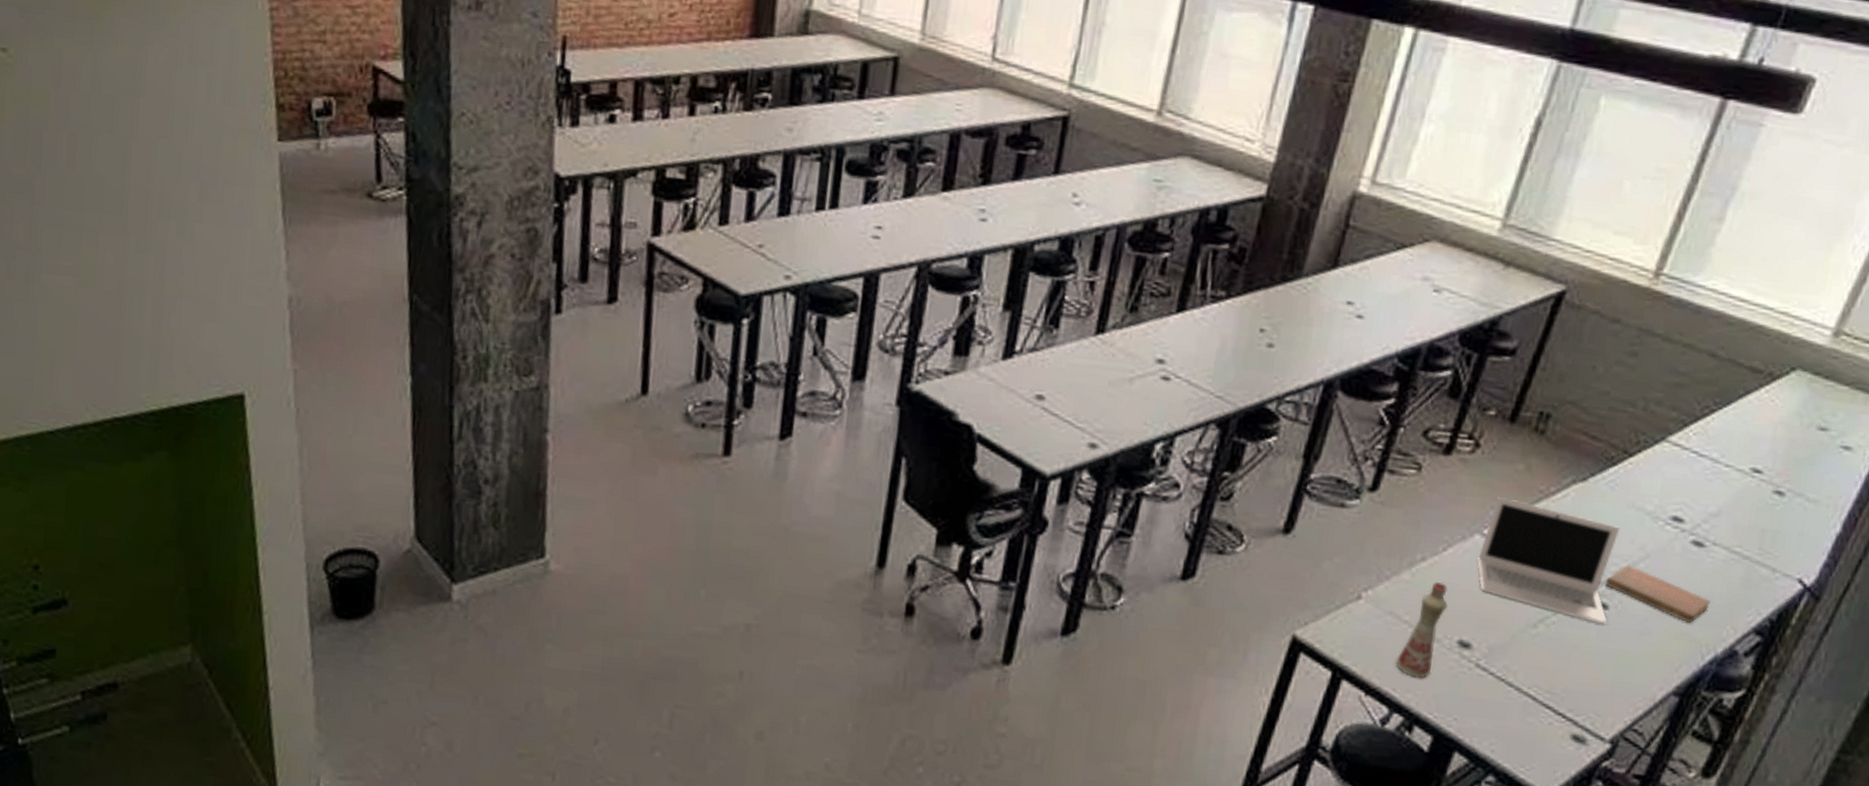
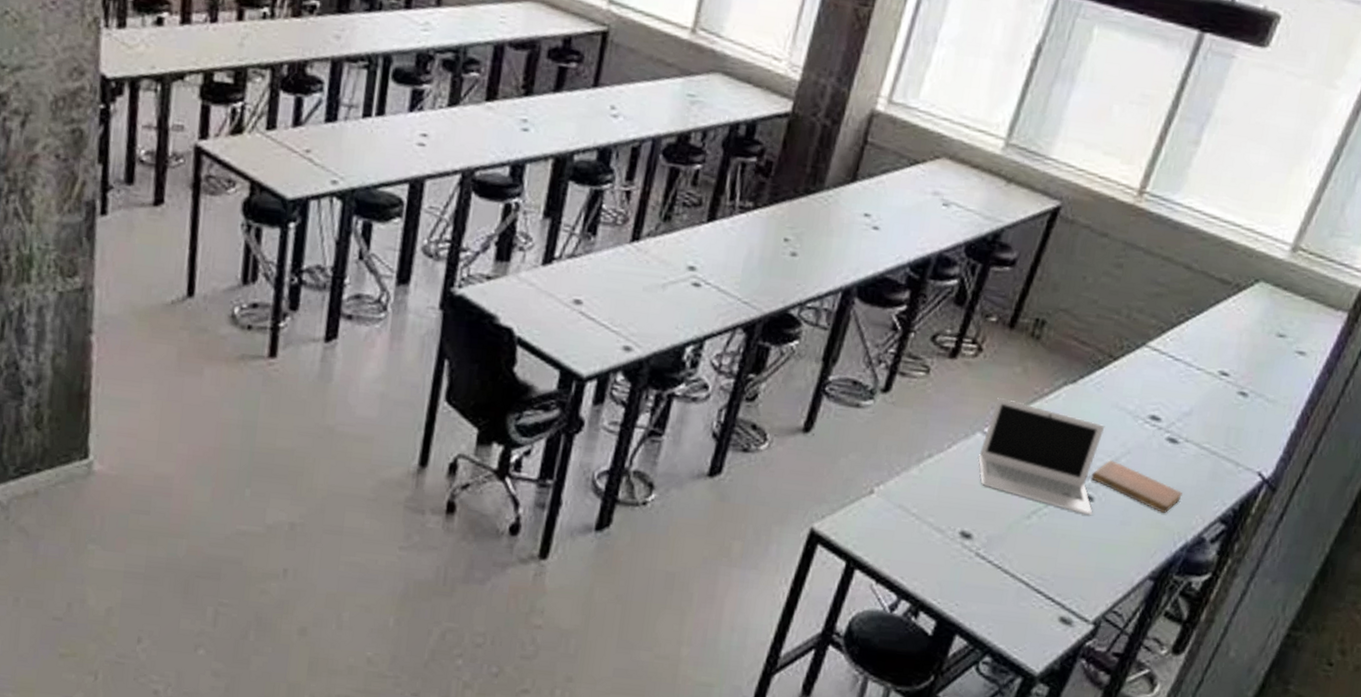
bottle: present [1395,582,1448,680] -> none [903,477,952,568]

